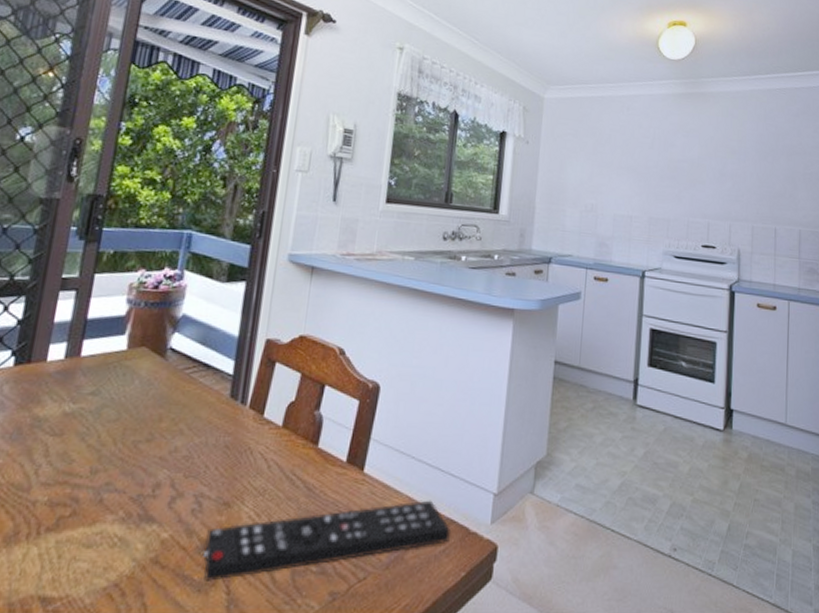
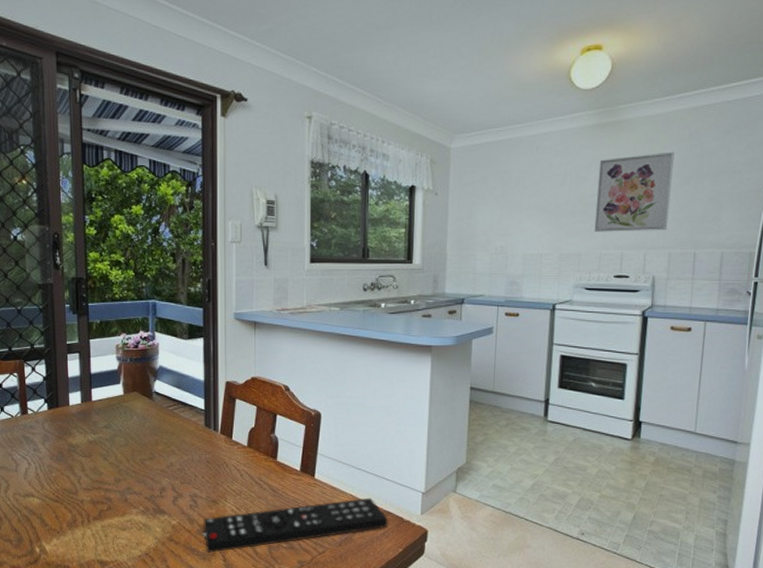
wall art: none [682,127,753,203] -> present [594,151,674,232]

